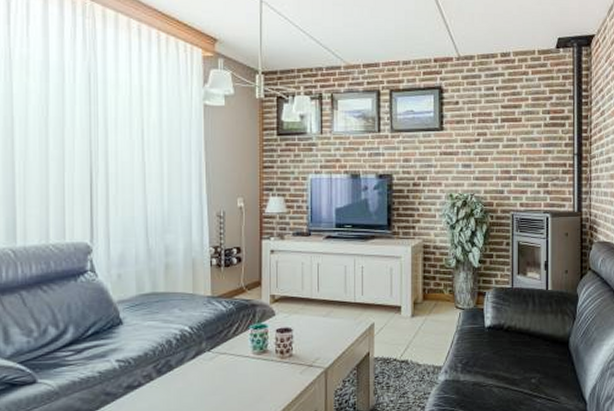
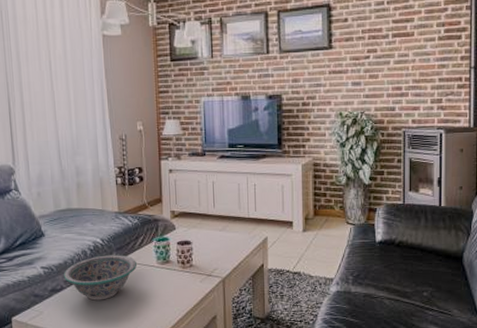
decorative bowl: none [142,344,230,398] -> present [63,255,138,301]

